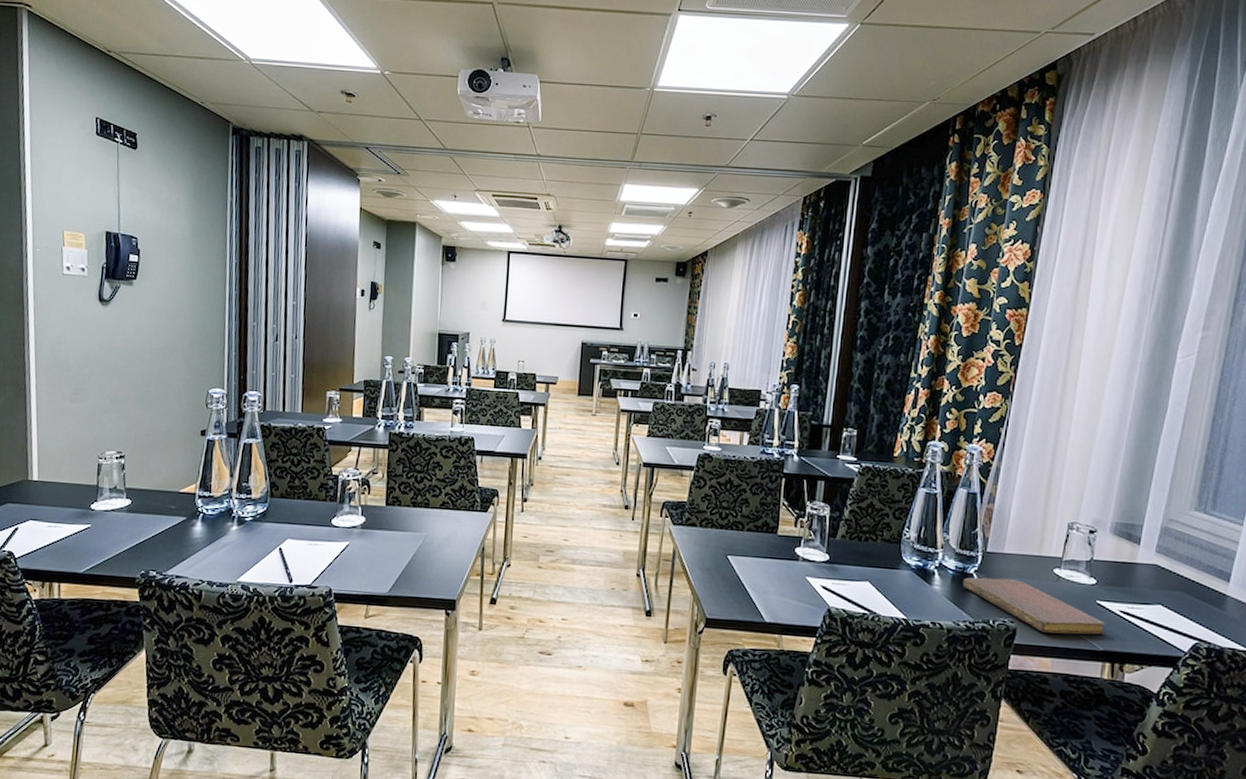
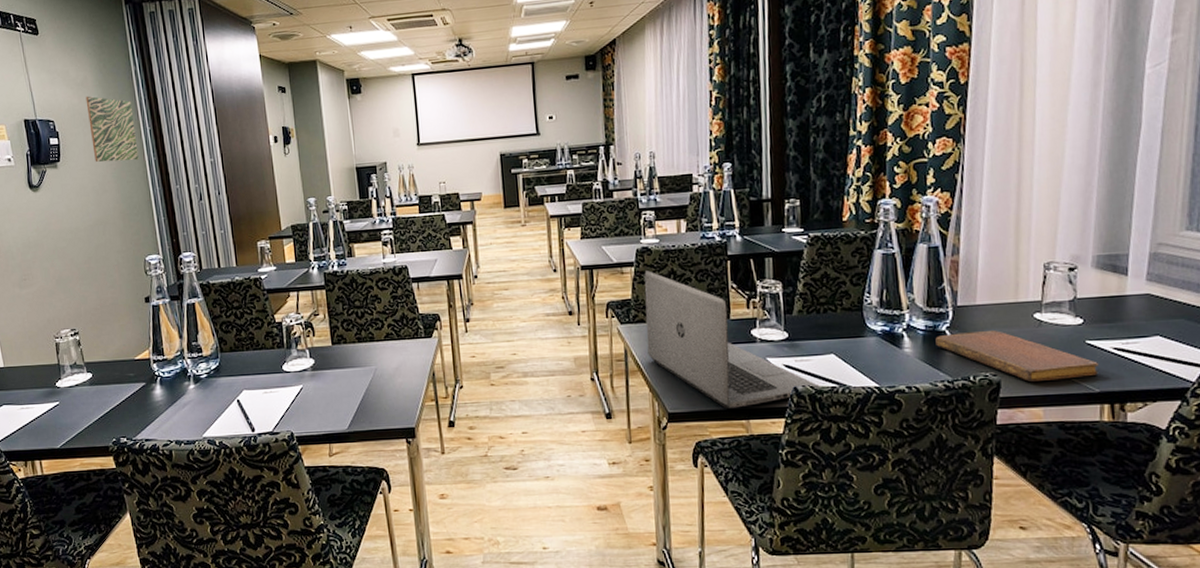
wall art: none [173,218,222,291] -> present [85,96,139,162]
laptop: none [695,476,851,622] -> present [644,270,819,409]

